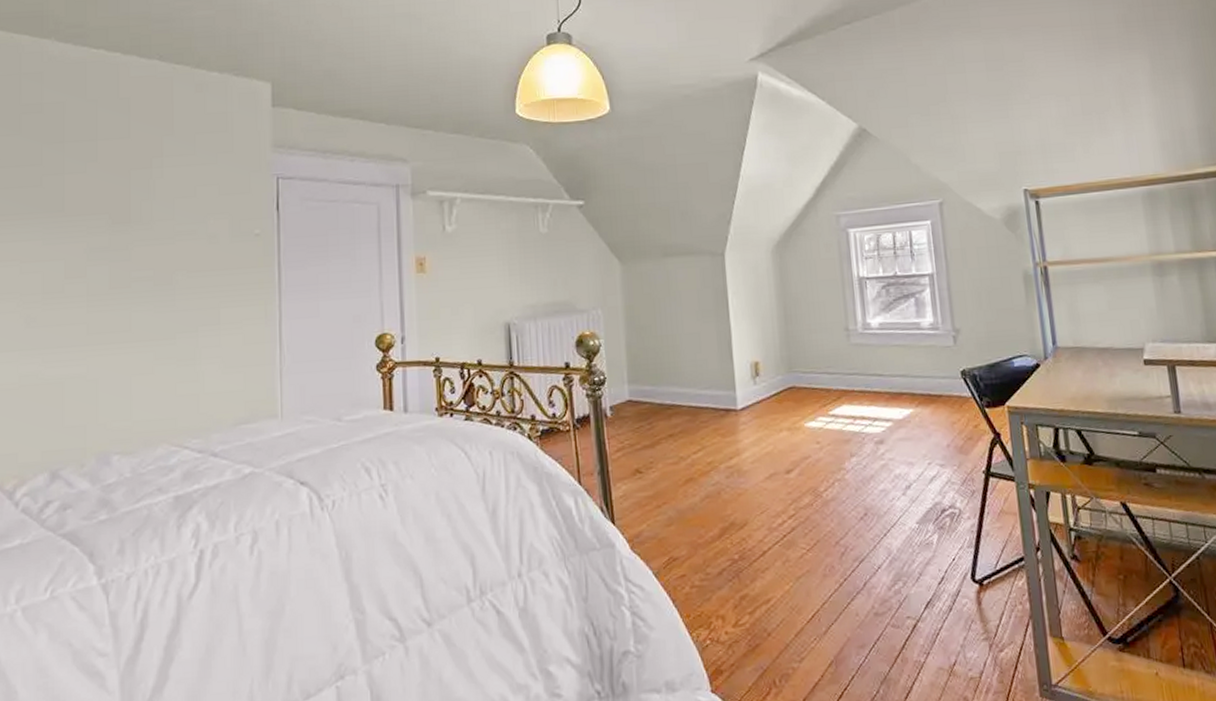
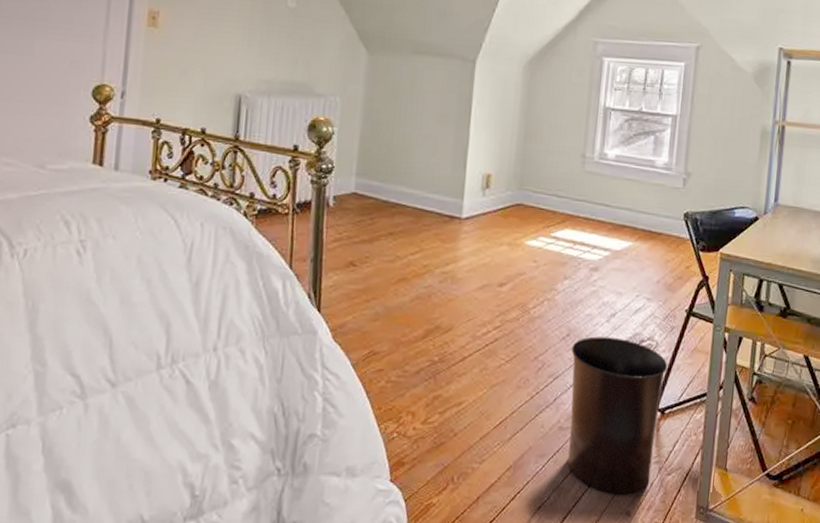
waste bin: none [872,510,982,680] -> present [567,336,668,495]

